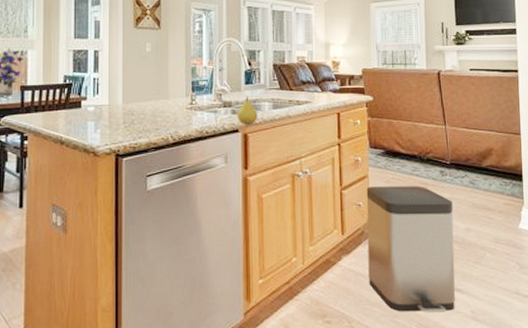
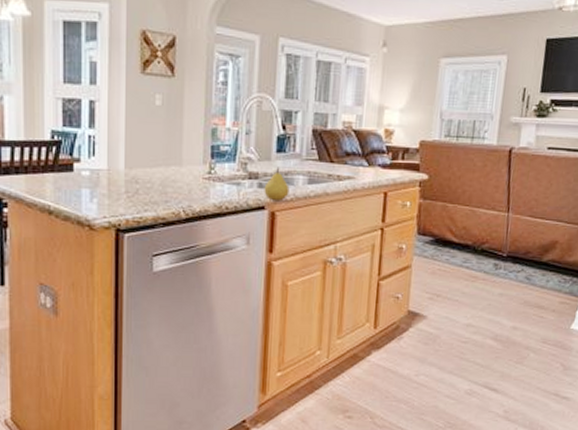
pedal bin: present [366,186,455,313] -> none [398,278,503,411]

